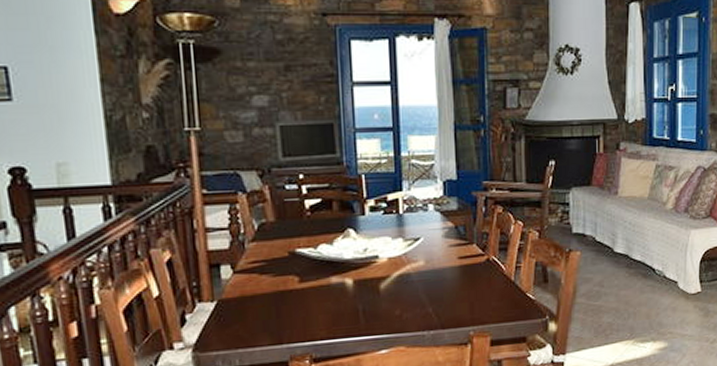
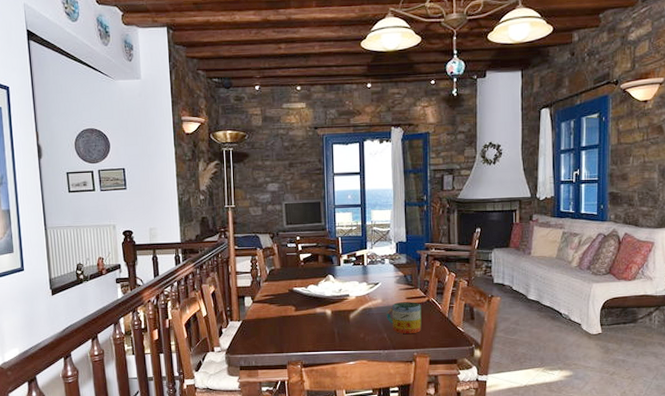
mug: none [431,262,480,307] -> present [386,301,422,334]

